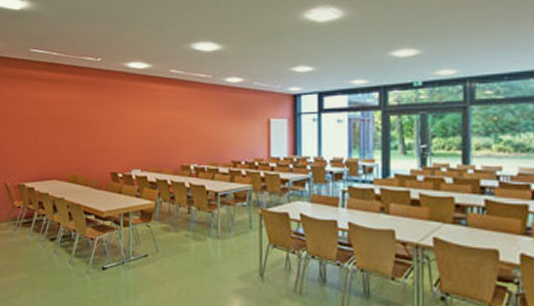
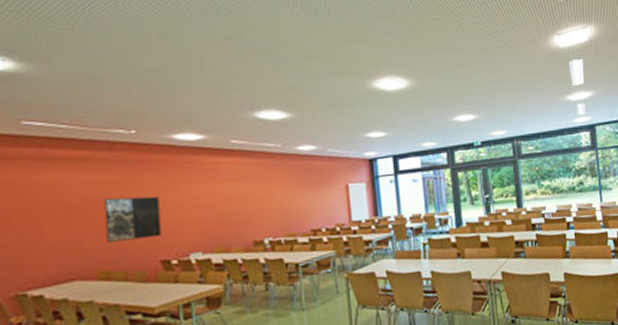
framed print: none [76,115,113,152] -> present [103,196,162,242]

